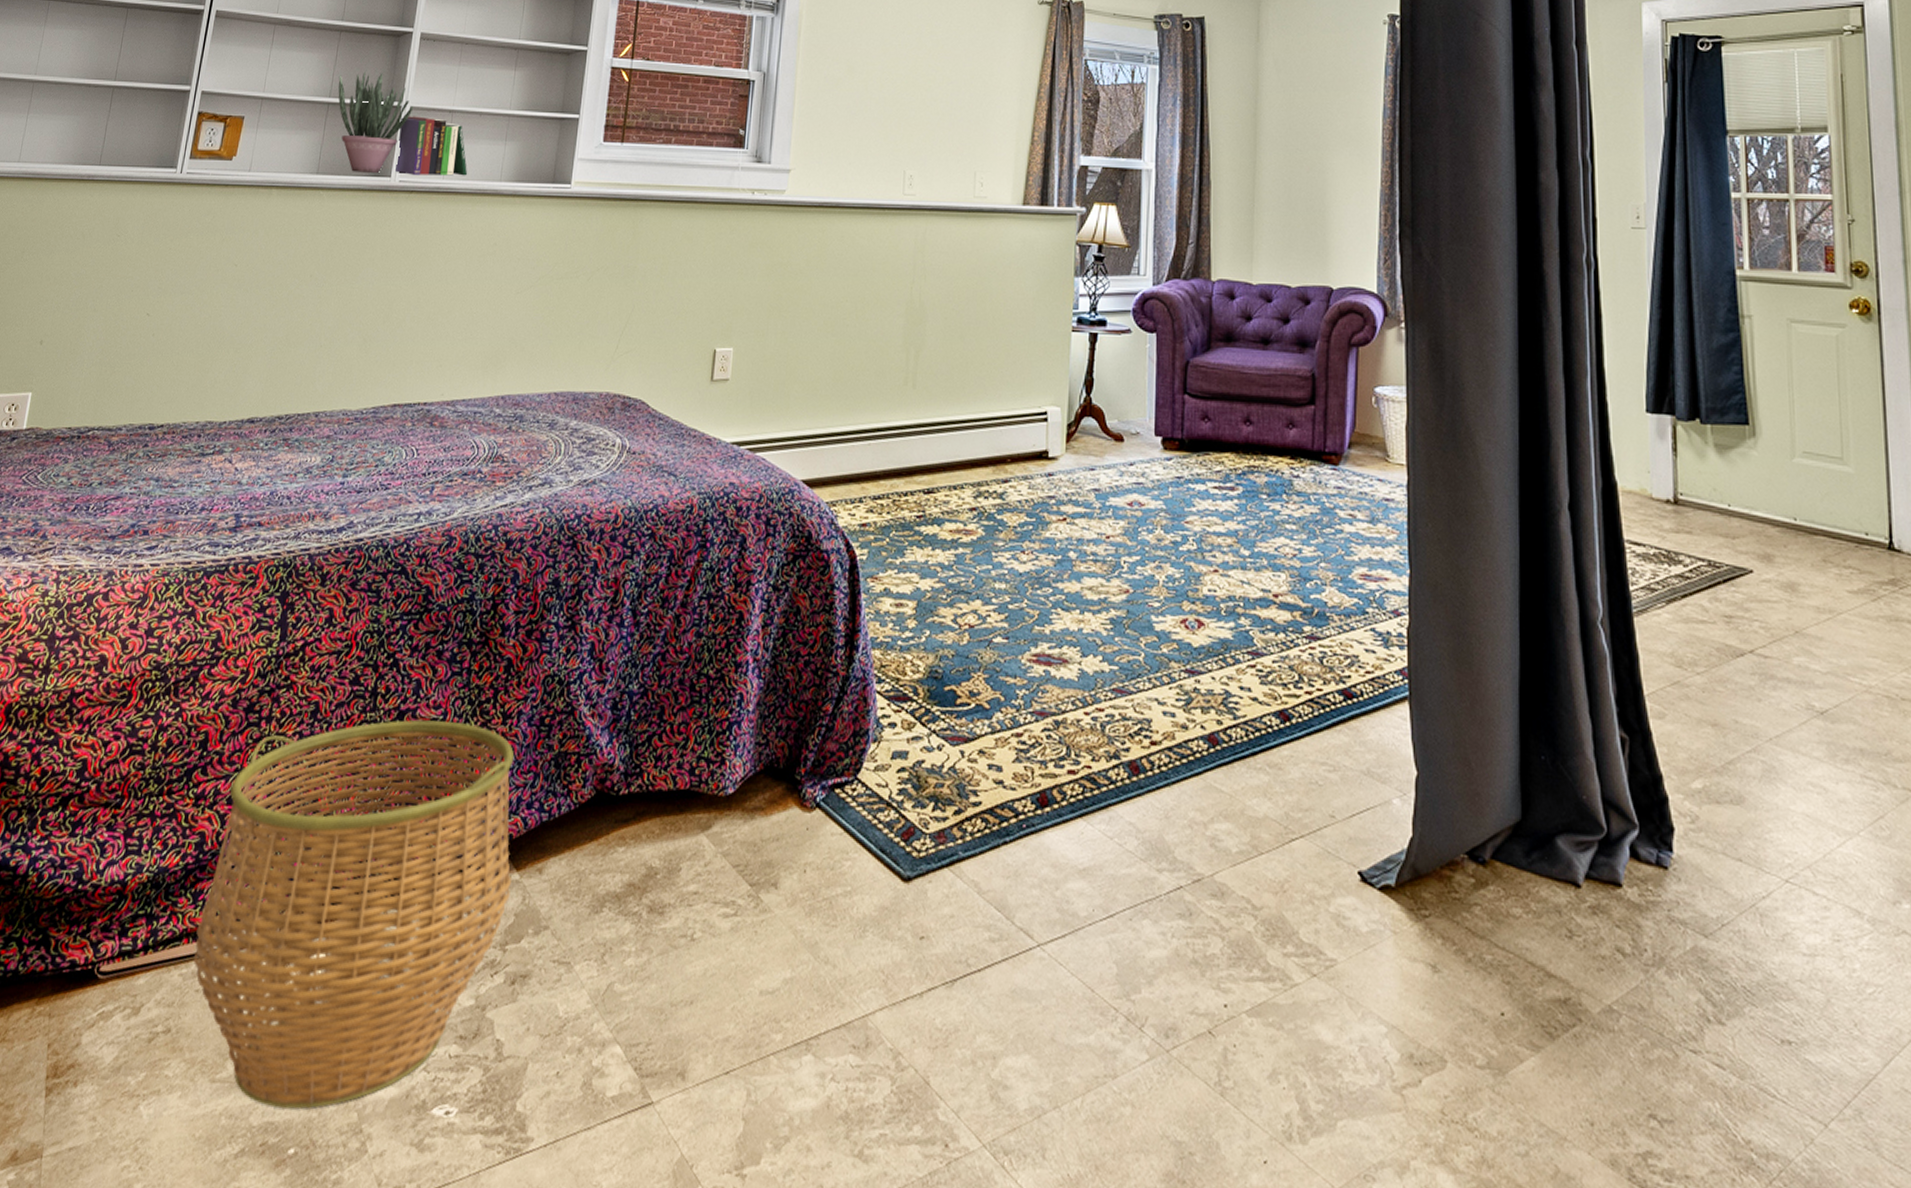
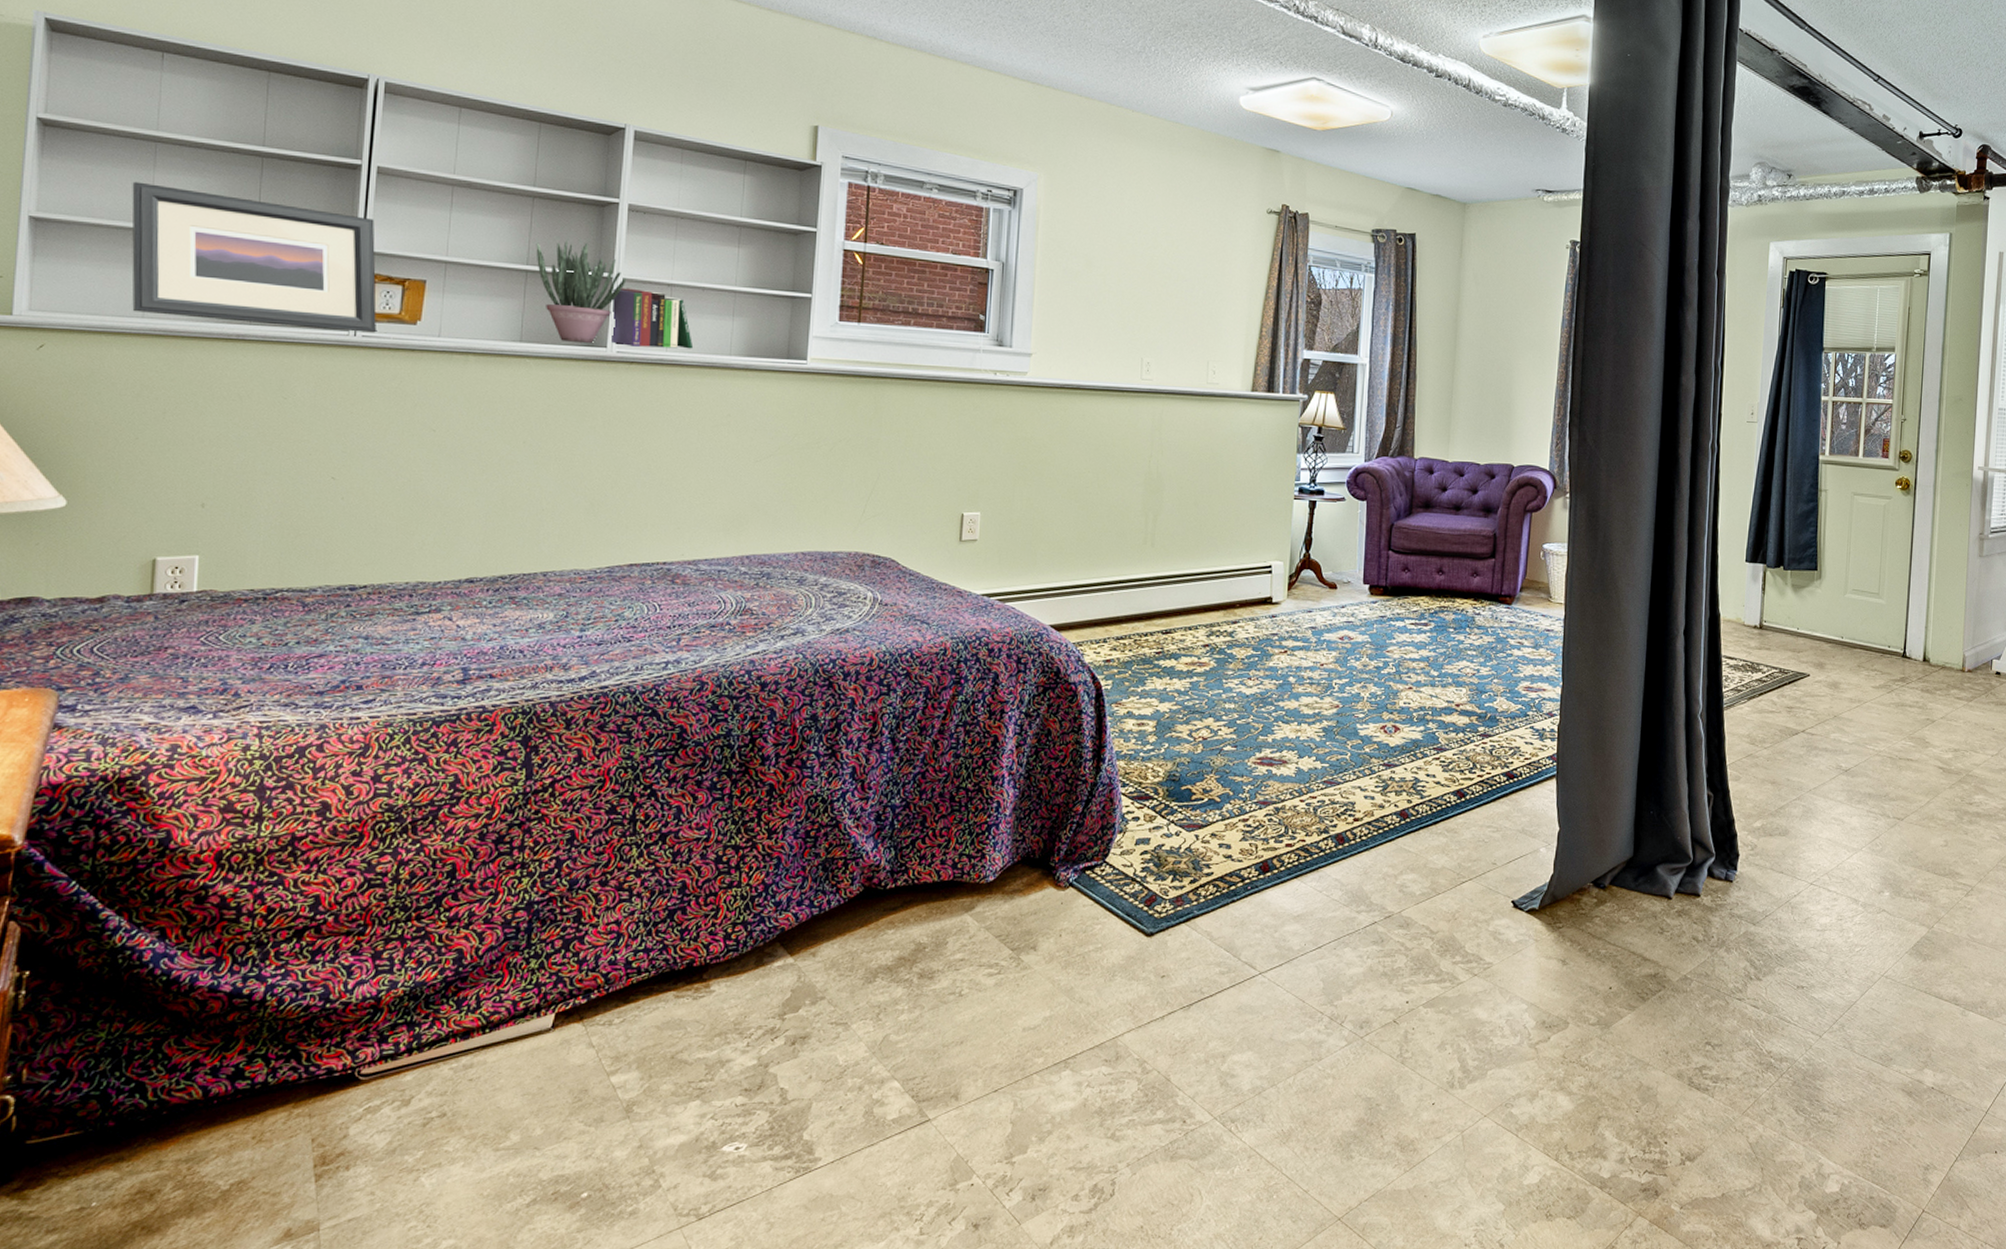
picture frame: none [12,37,209,170] -> present [131,181,377,333]
basket: present [193,719,515,1109] -> none [463,840,786,1164]

